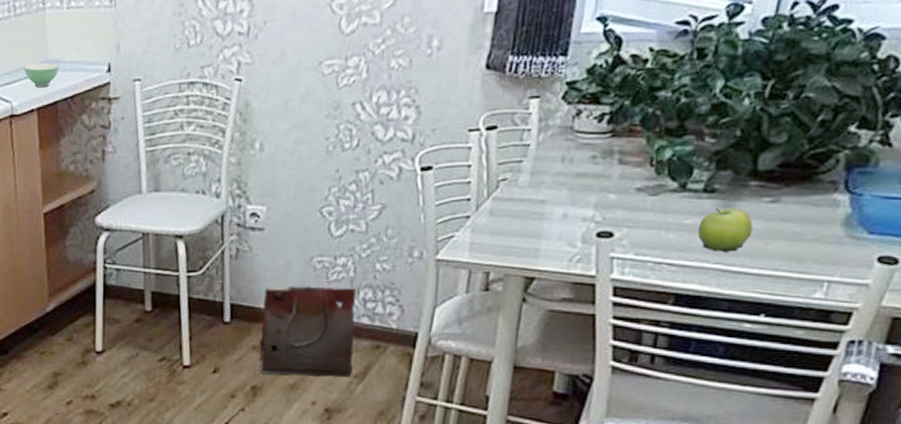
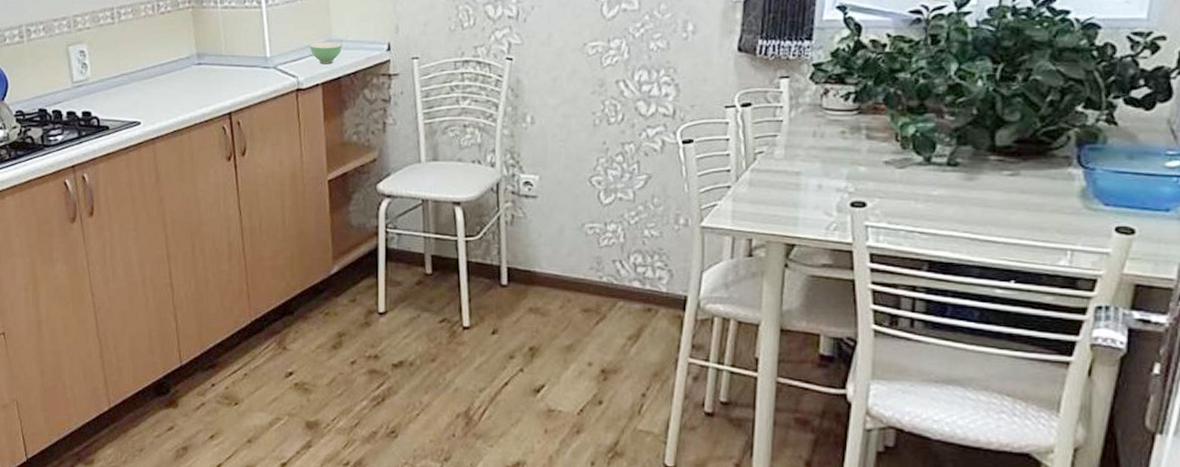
shopping bag: present [258,286,357,378] -> none [535,251,627,339]
fruit: present [698,208,753,252] -> none [946,181,996,221]

